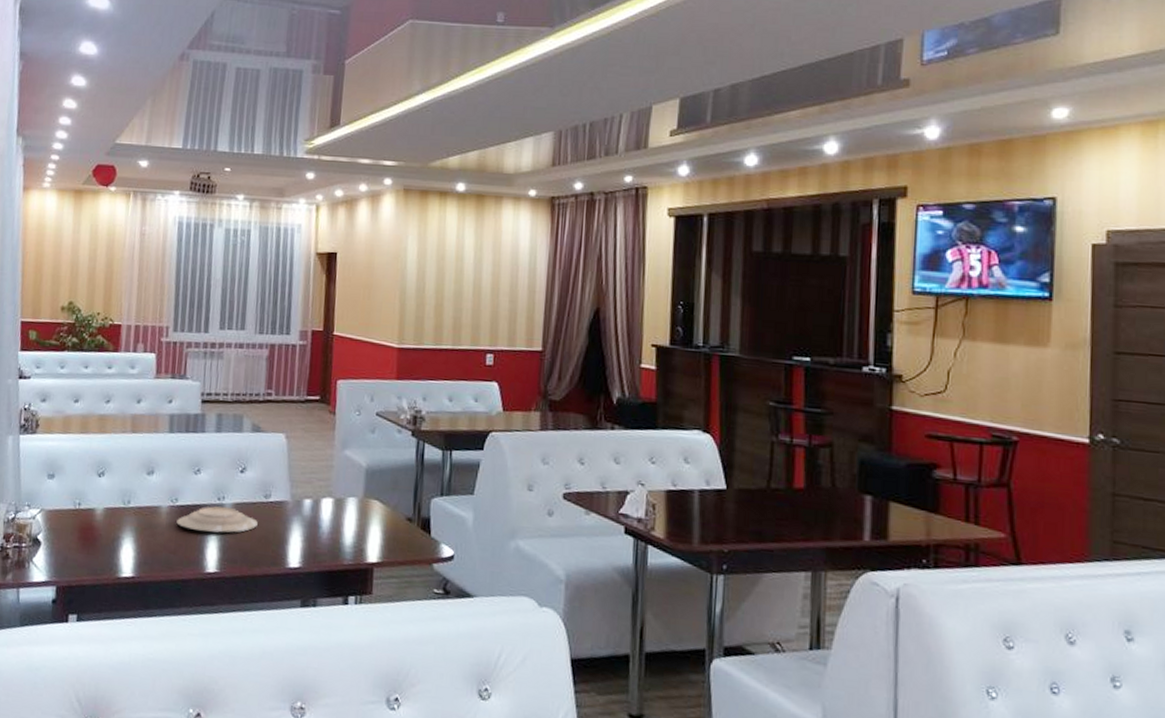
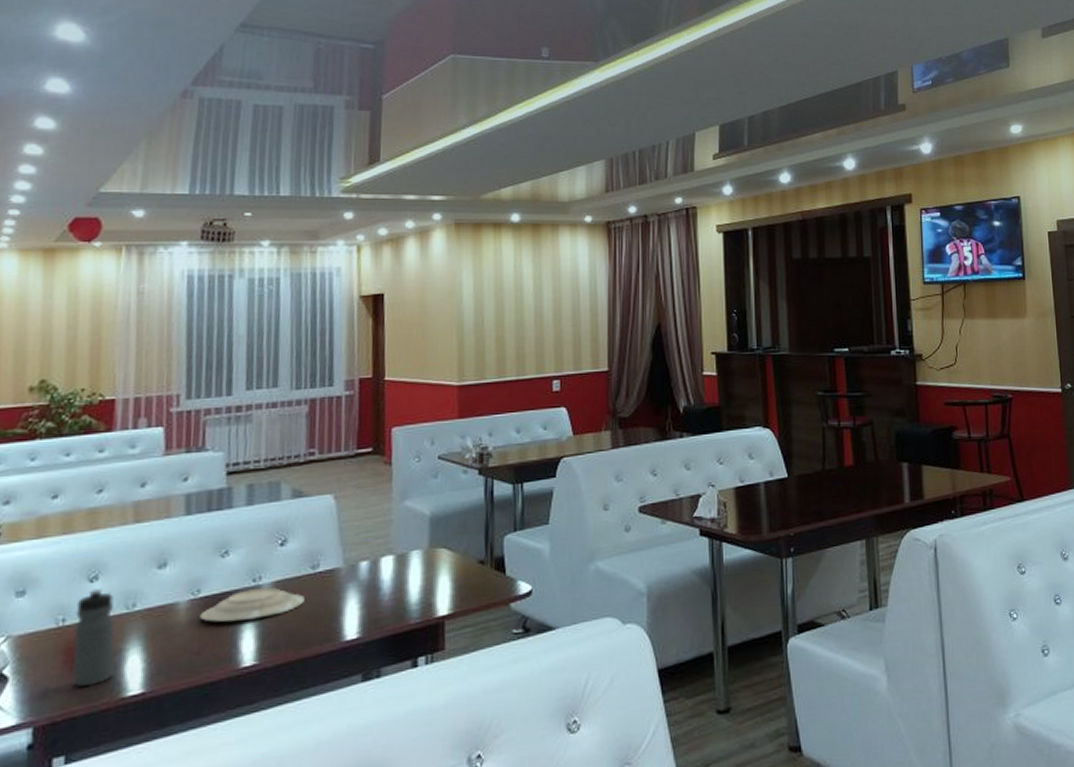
water bottle: none [84,483,115,563] -> present [72,589,116,687]

